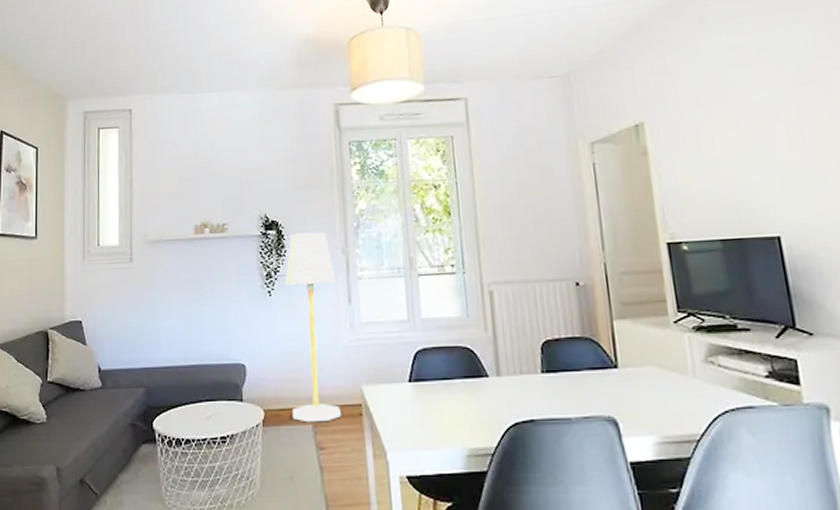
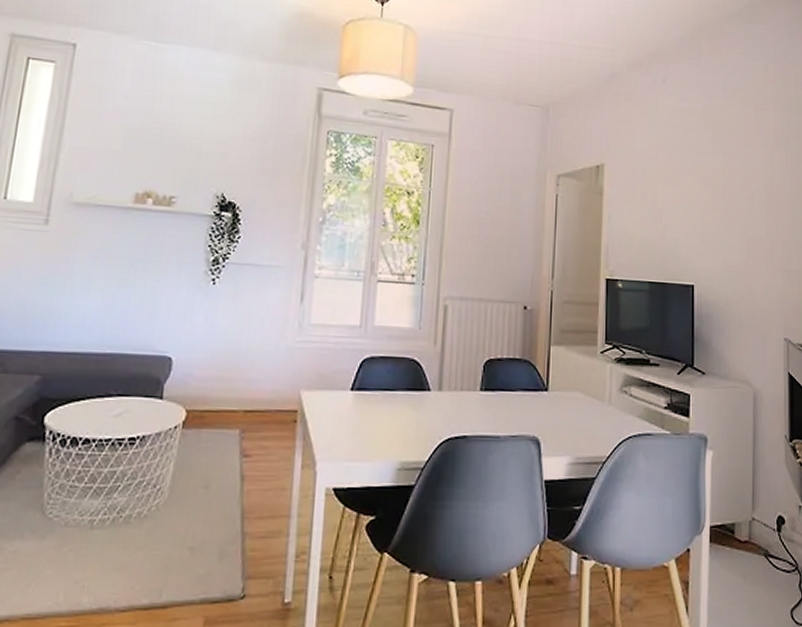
floor lamp: present [284,232,341,423] -> none [219,219,291,428]

